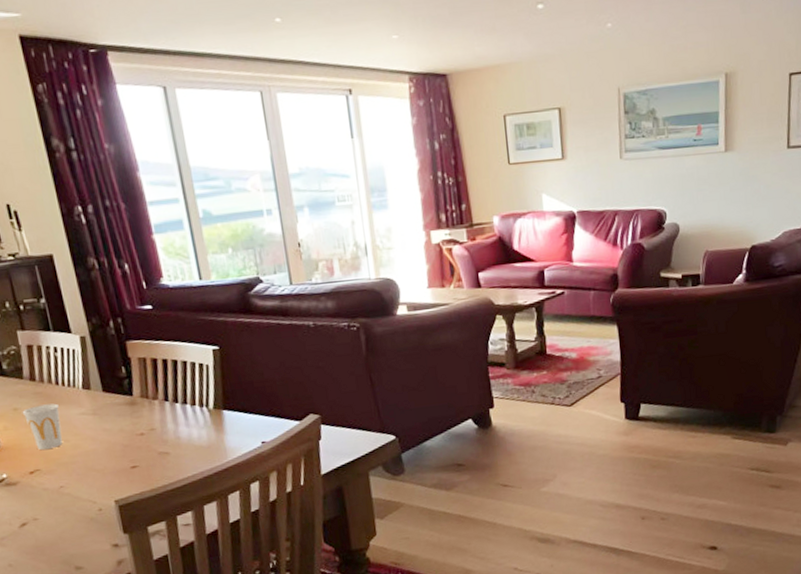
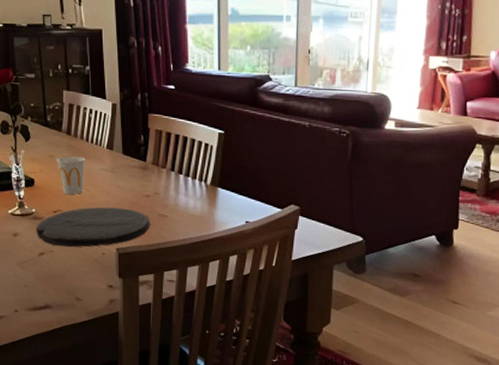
plate: none [11,452,151,512] -> present [36,207,150,248]

